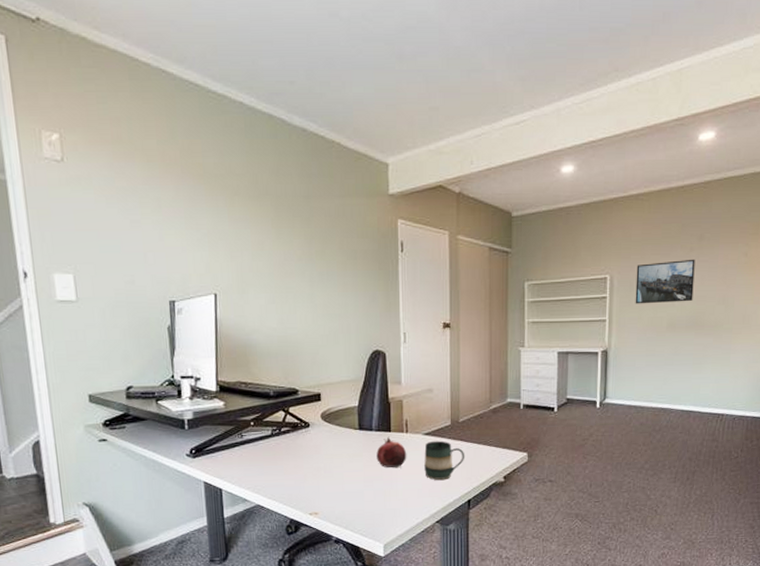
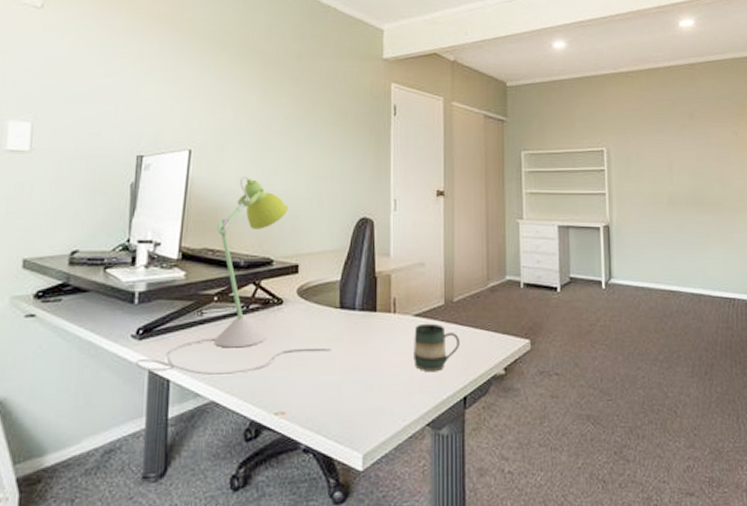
desk lamp: none [192,316,353,485] -> present [135,176,331,376]
fruit: present [376,436,407,468] -> none [359,317,394,356]
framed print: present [635,259,695,304] -> none [632,135,690,179]

